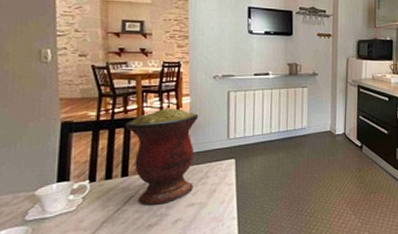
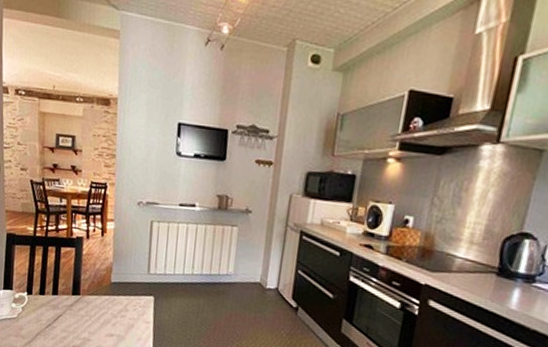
vase: present [125,108,199,205] -> none [56,231,122,329]

